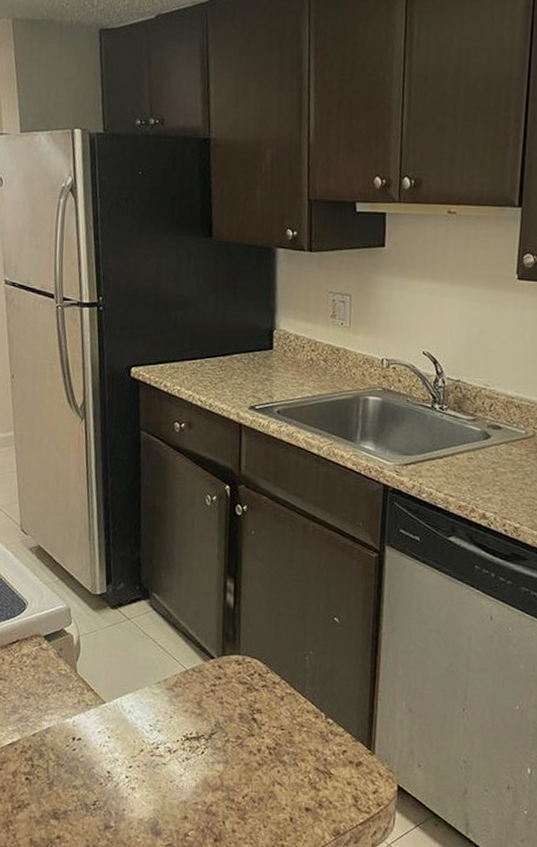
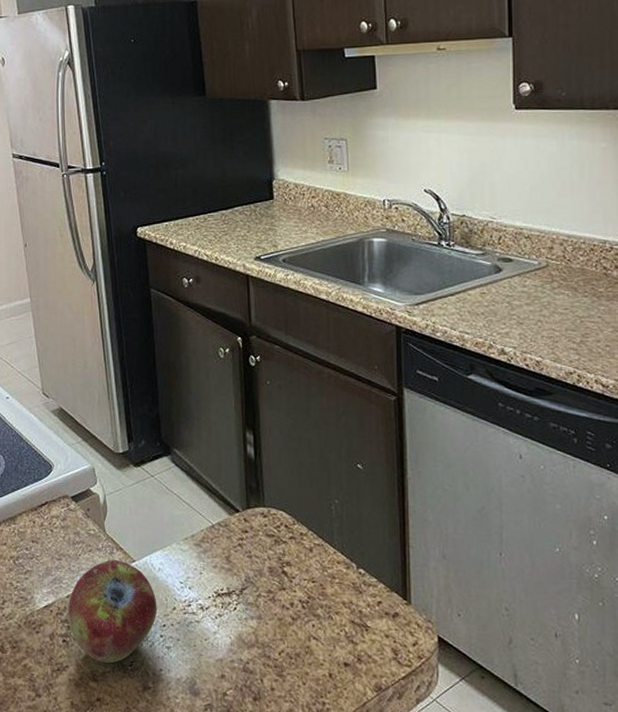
fruit: none [32,700,125,802] -> present [68,560,157,664]

